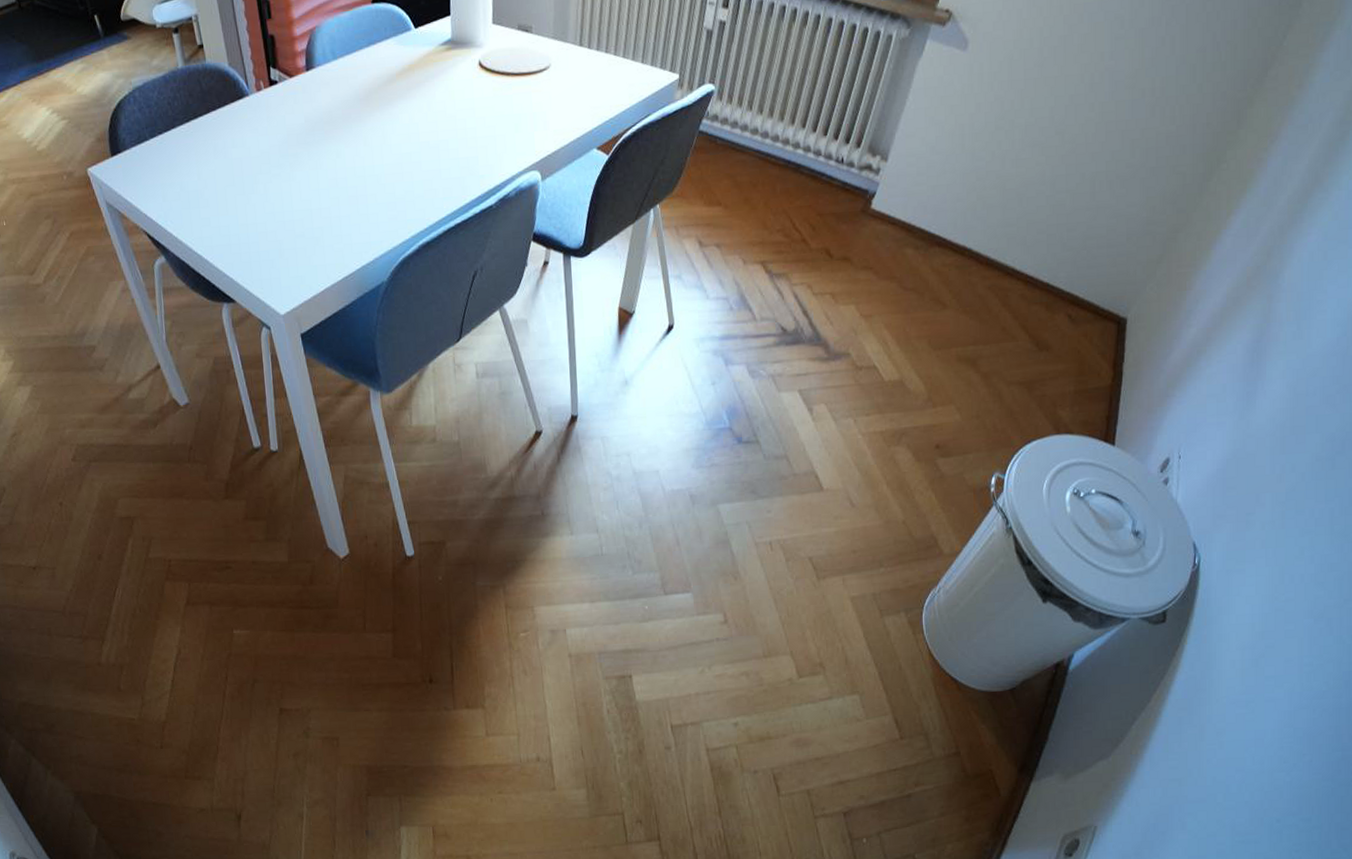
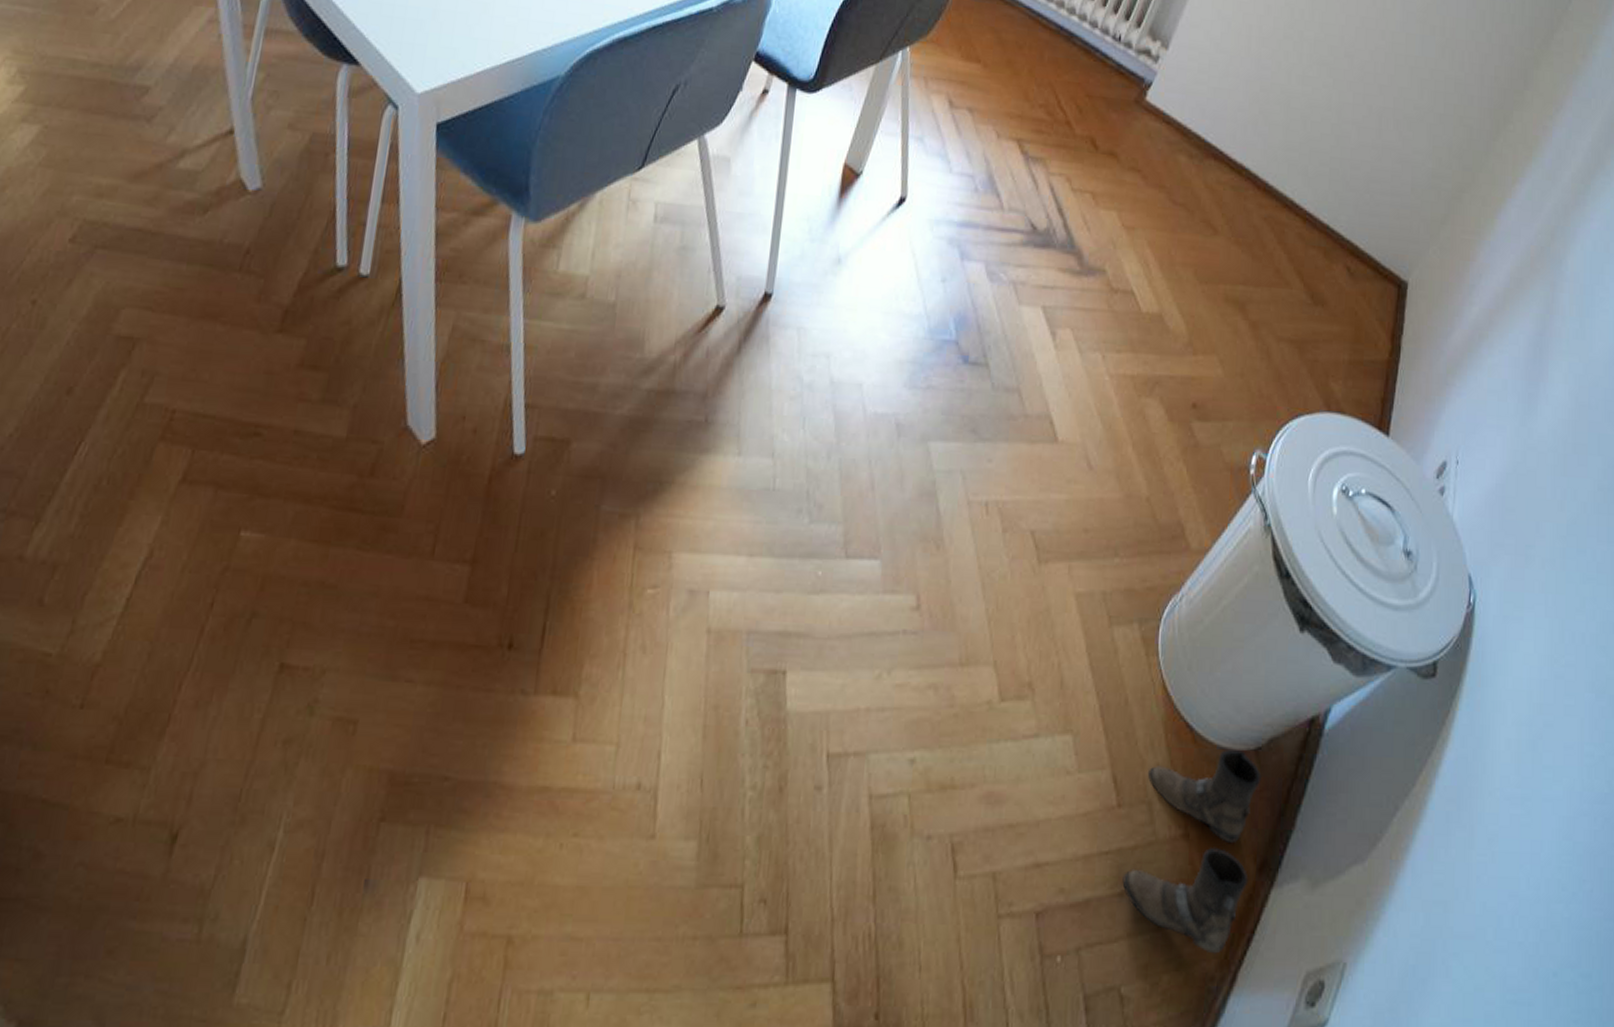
boots: none [909,690,1017,828] -> present [1122,748,1262,954]

